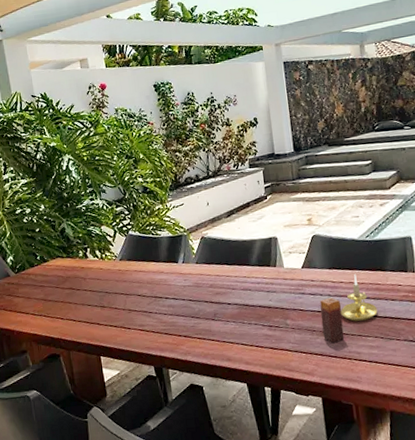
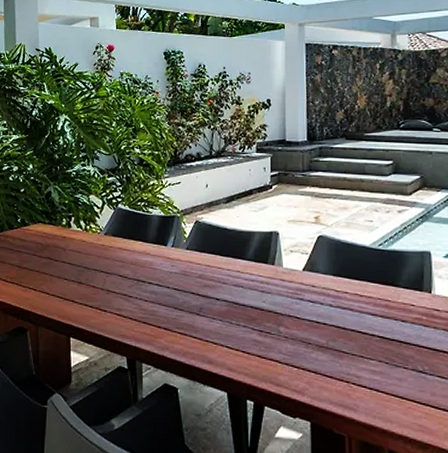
candle: present [320,297,345,344] -> none [318,307,344,362]
candle holder: present [340,273,378,321] -> none [341,285,385,340]

